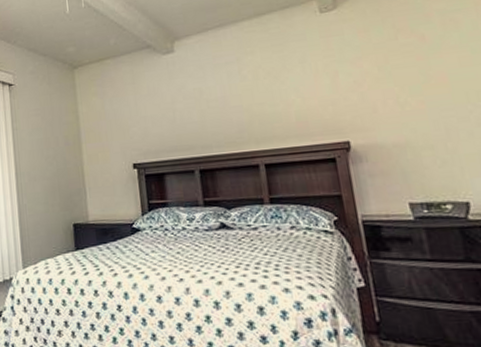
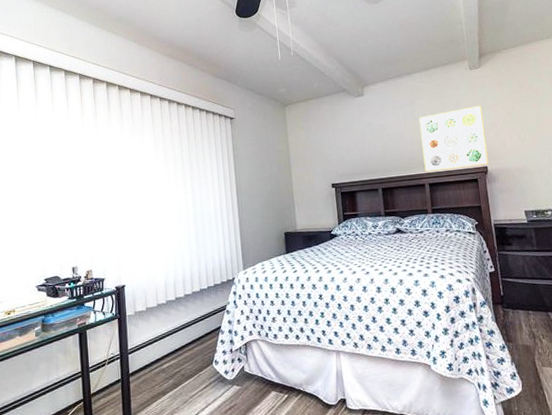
wall art: none [248,59,352,149] -> present [418,105,489,172]

